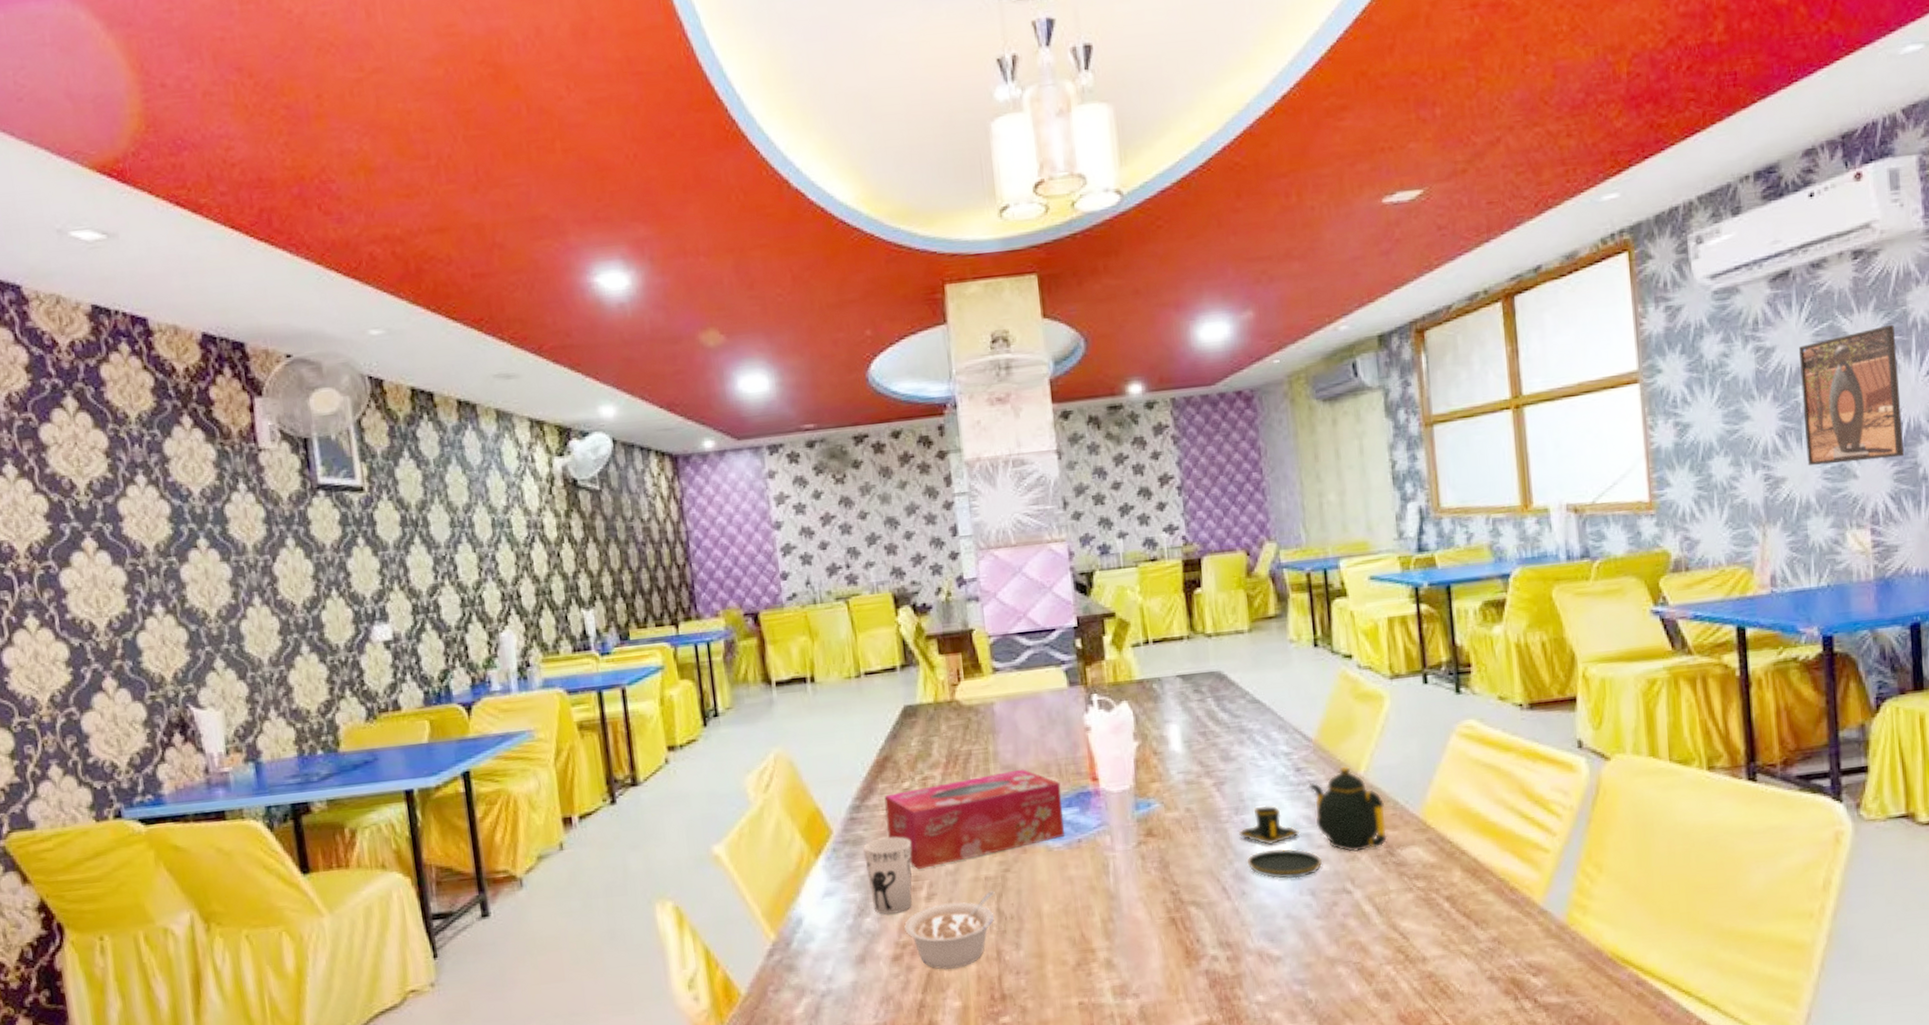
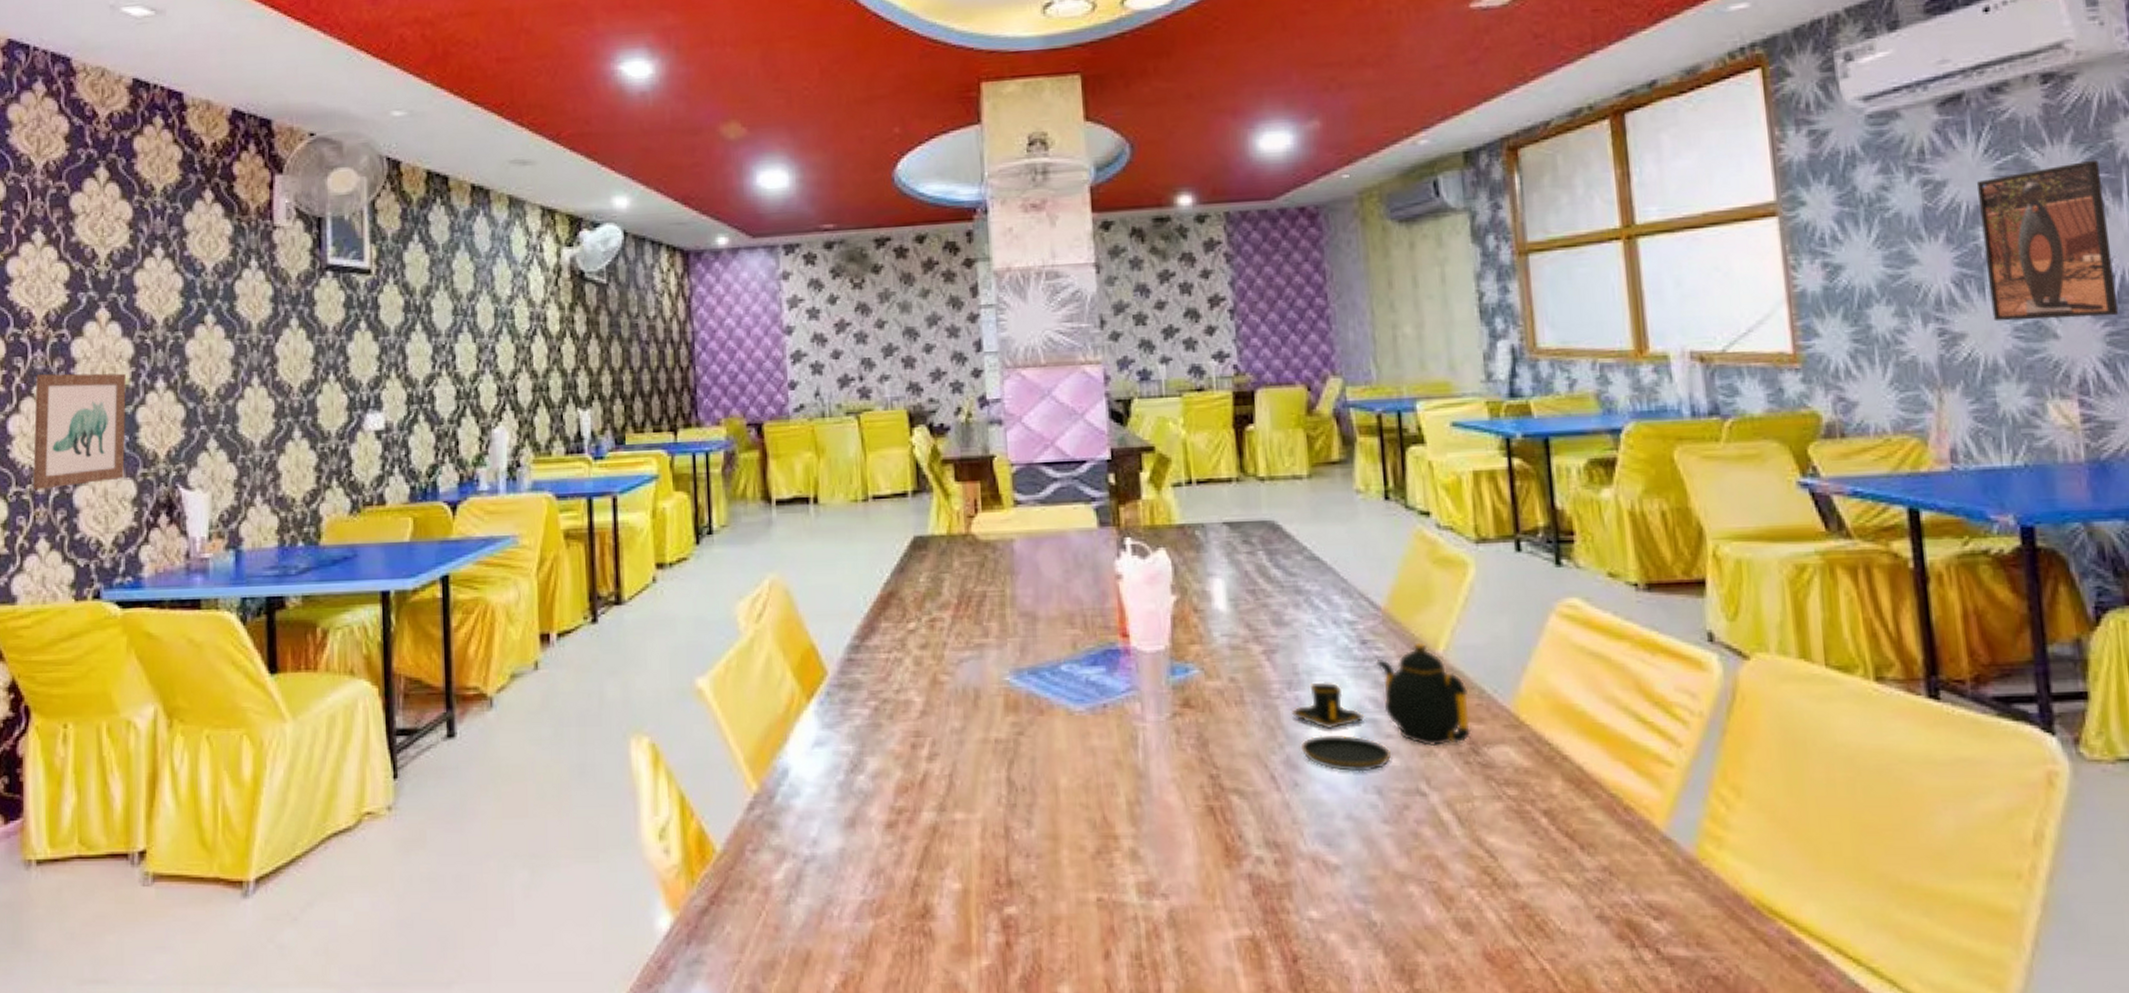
wall art: none [26,600,132,719] -> present [33,373,126,489]
cup: present [863,836,913,915] -> none [860,683,914,773]
tissue box: present [884,769,1064,869] -> none [886,617,1088,723]
legume: present [904,891,995,970] -> none [901,756,1006,844]

